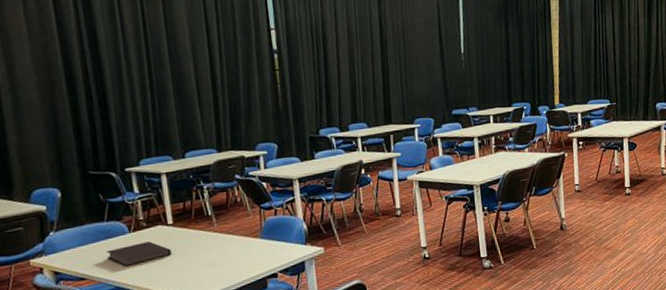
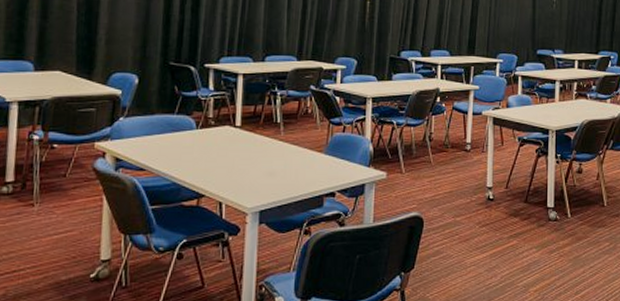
notebook: present [107,241,172,267] -> none [170,141,234,164]

